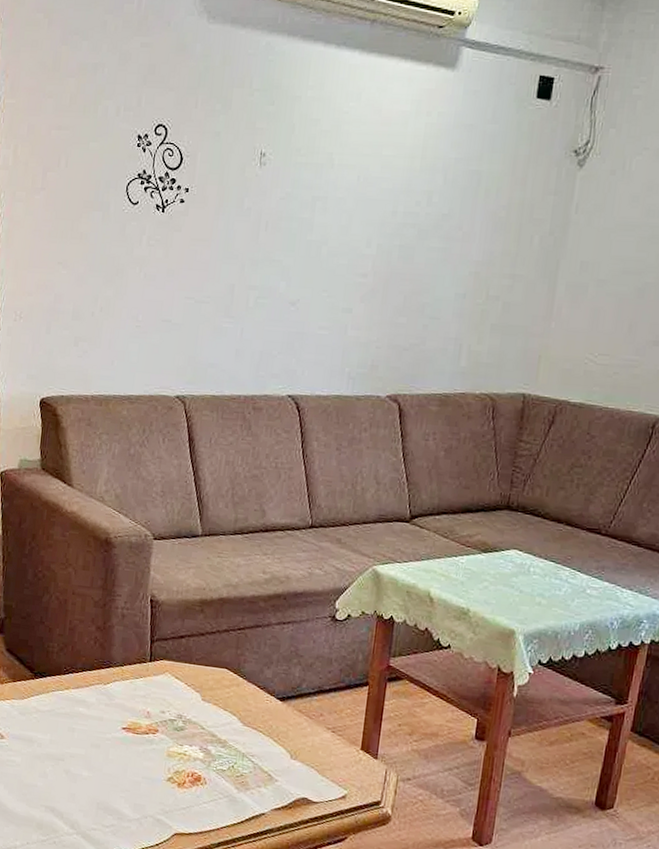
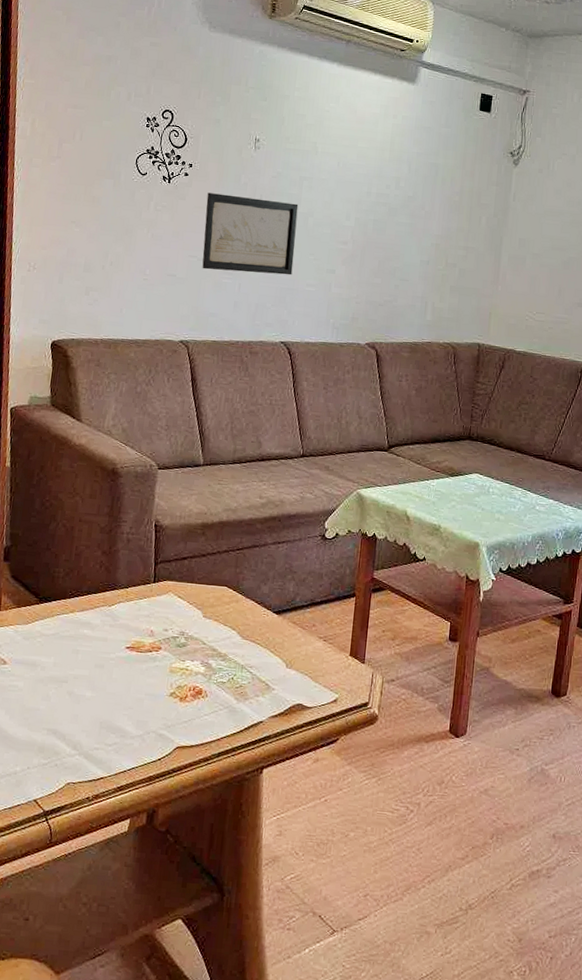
wall art: none [200,221,310,317] -> present [202,193,299,275]

